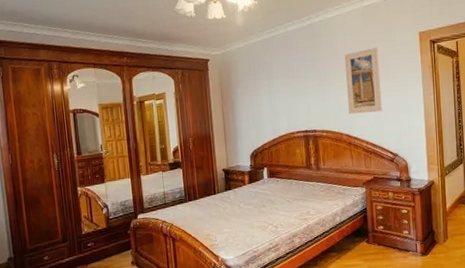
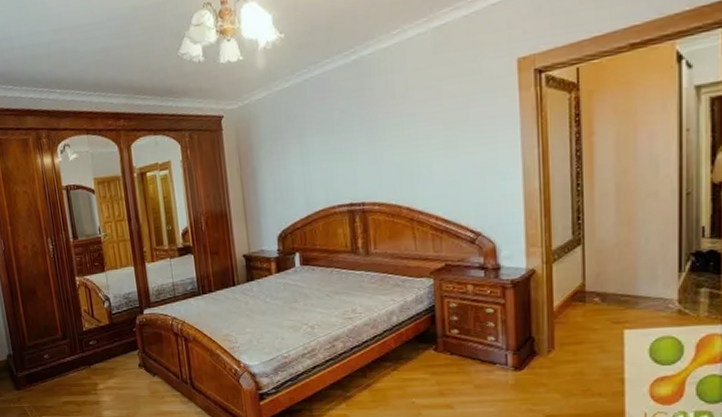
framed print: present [344,47,382,114] -> none [404,85,459,180]

